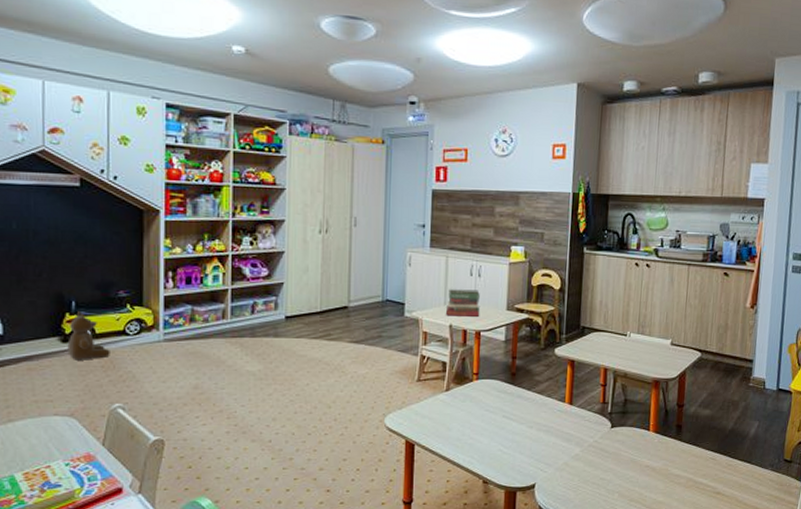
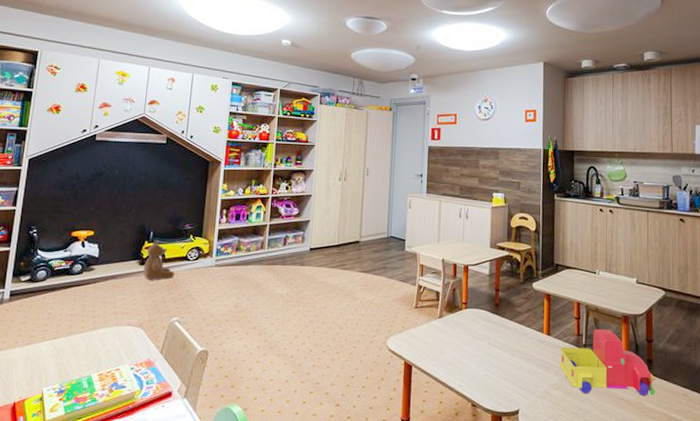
books: present [446,289,480,317] -> none [439,228,467,253]
toy truck: none [581,396,683,464] -> present [559,329,655,396]

